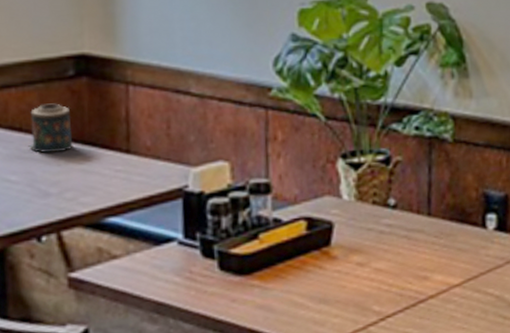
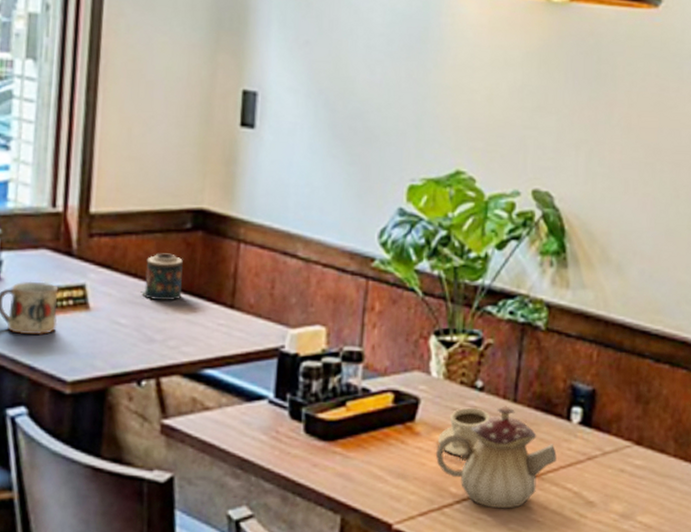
teapot: none [354,220,476,321] -> present [435,406,557,509]
cup: none [356,225,407,275] -> present [438,407,491,456]

